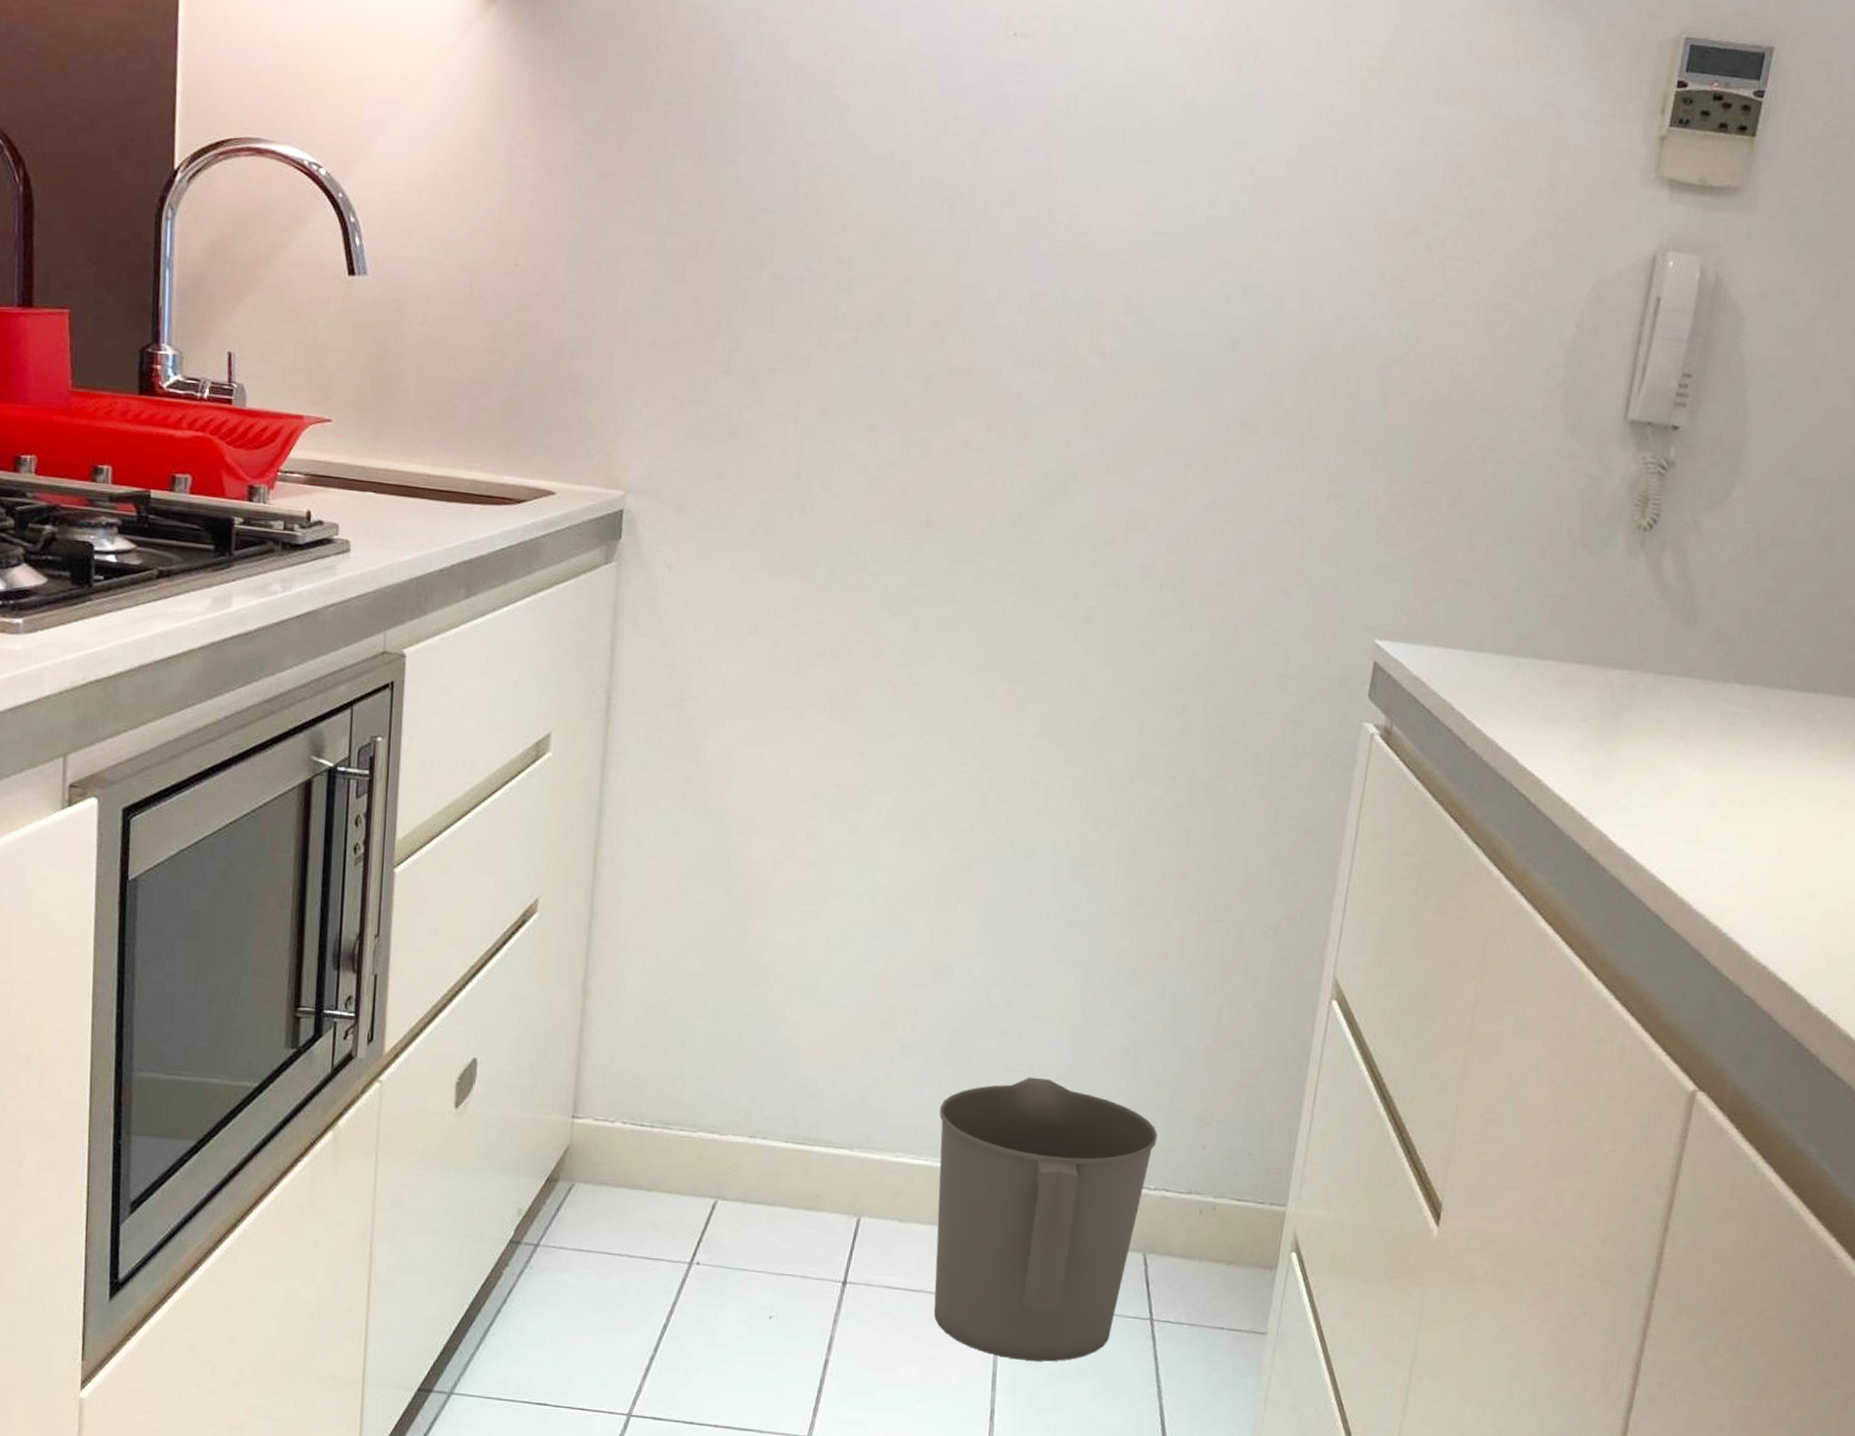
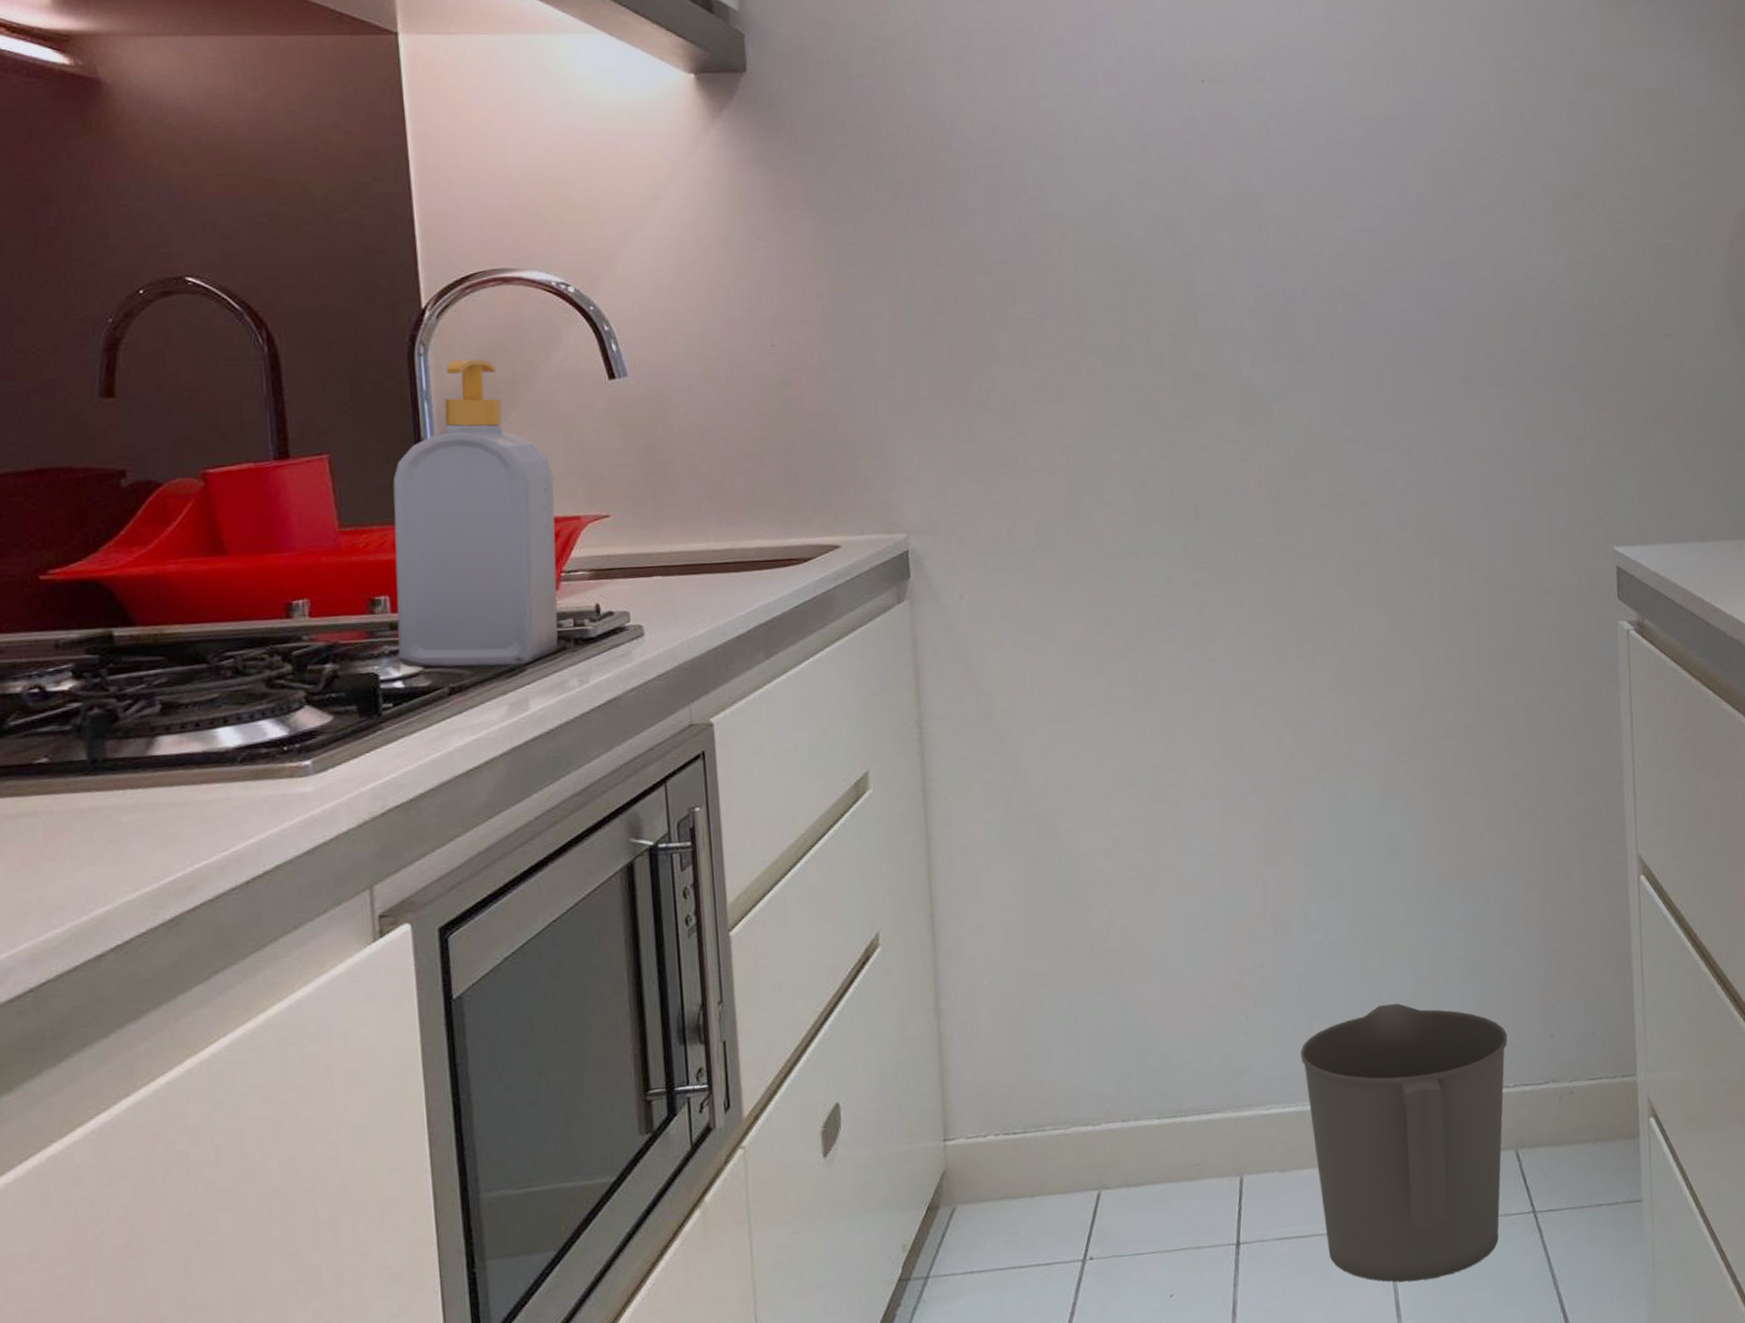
soap bottle: none [114,228,282,561] -> present [393,358,558,668]

